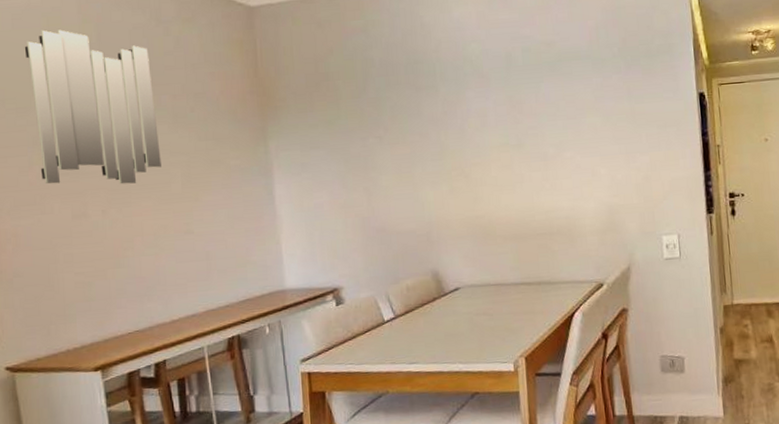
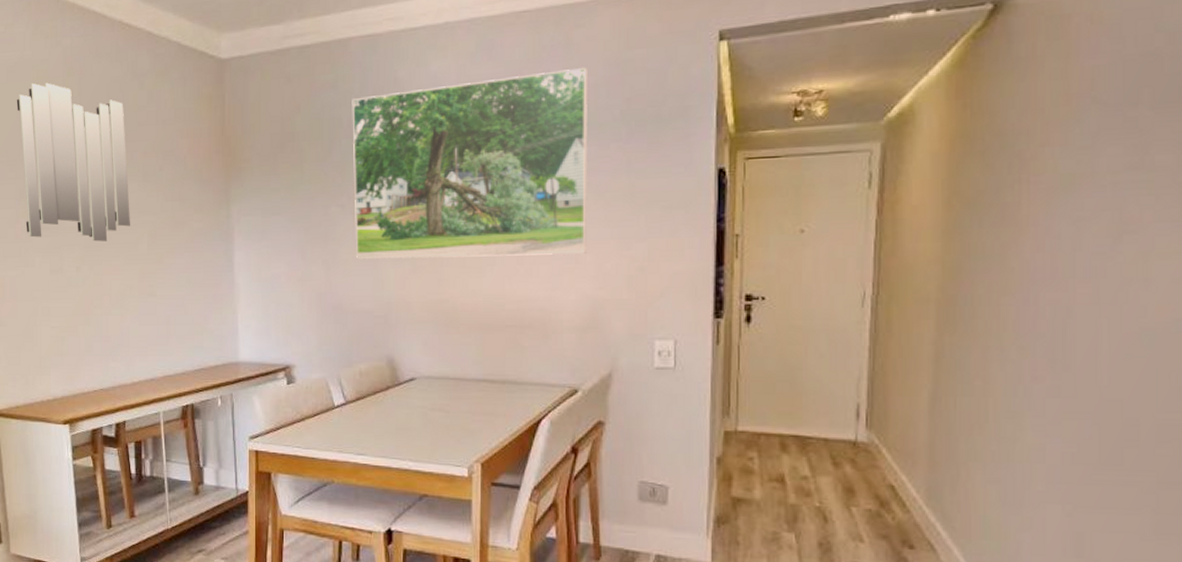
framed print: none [382,13,601,184] -> present [352,67,588,259]

